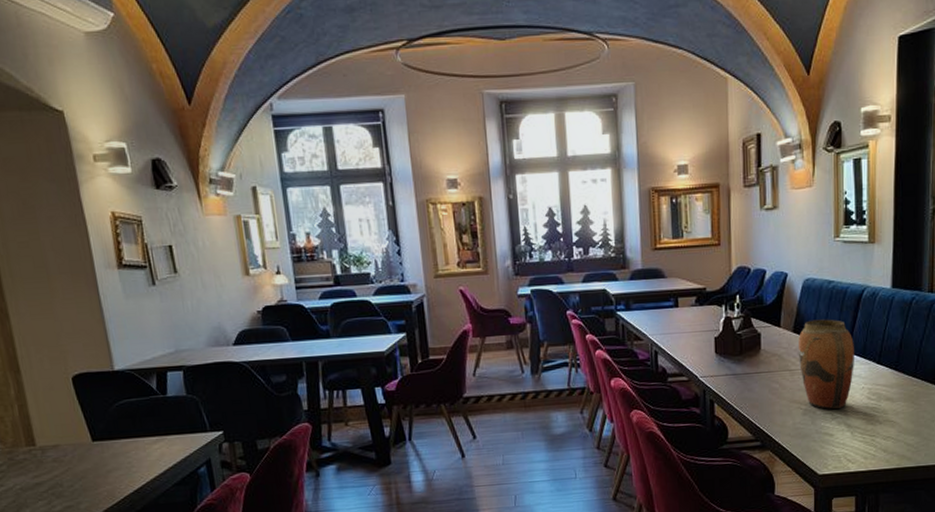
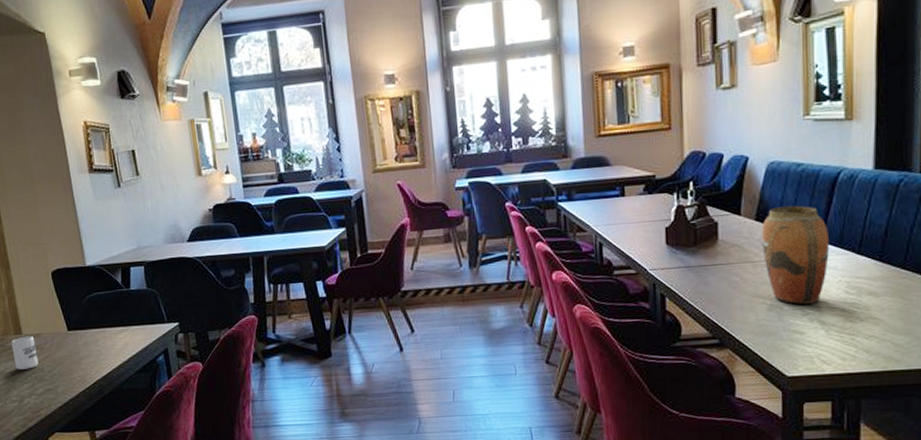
cup: none [21,447,57,486] -> present [11,335,39,370]

